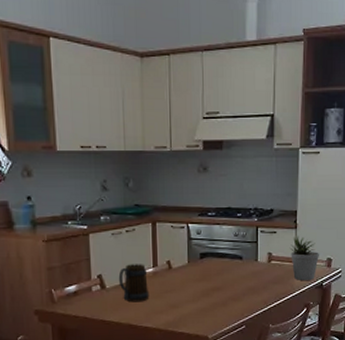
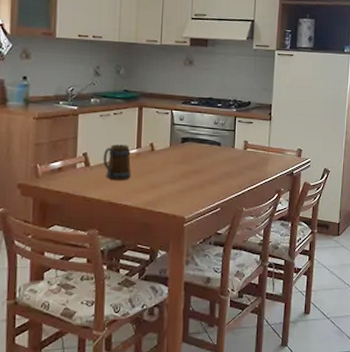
potted plant: present [289,234,319,281] -> none [264,125,291,169]

